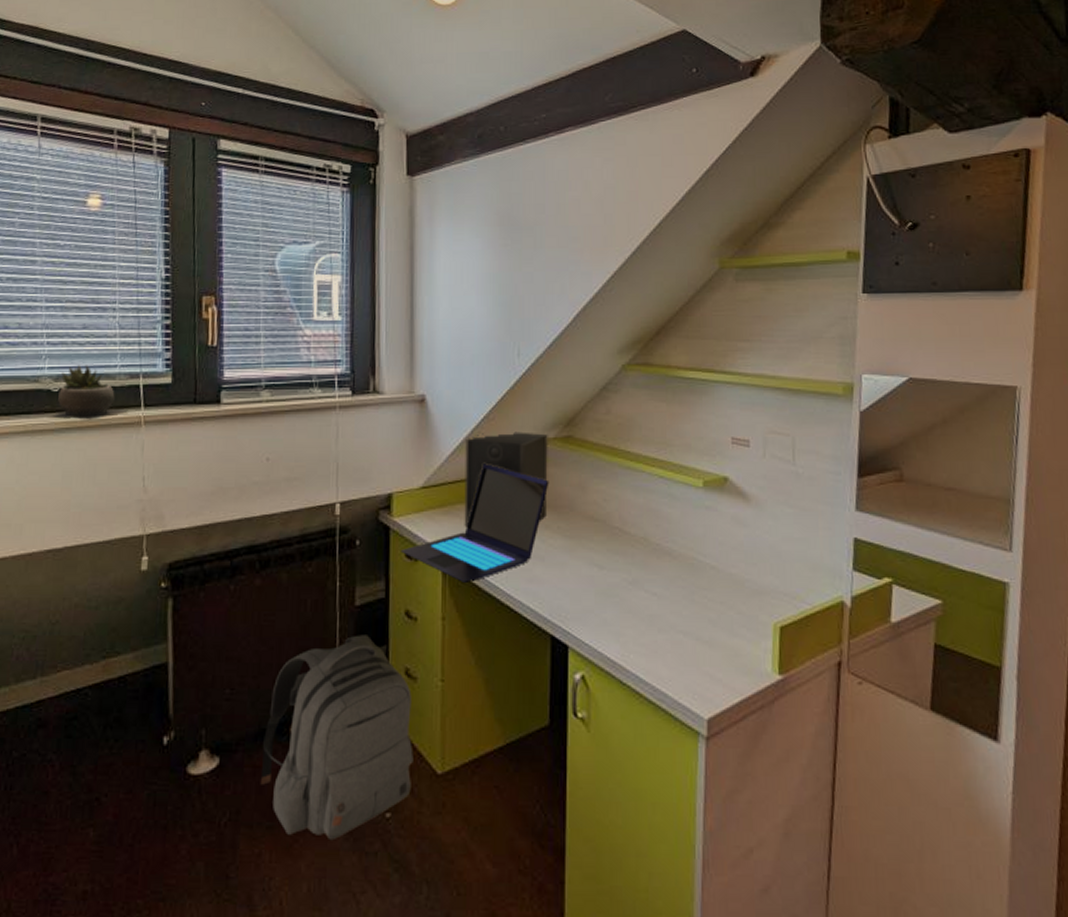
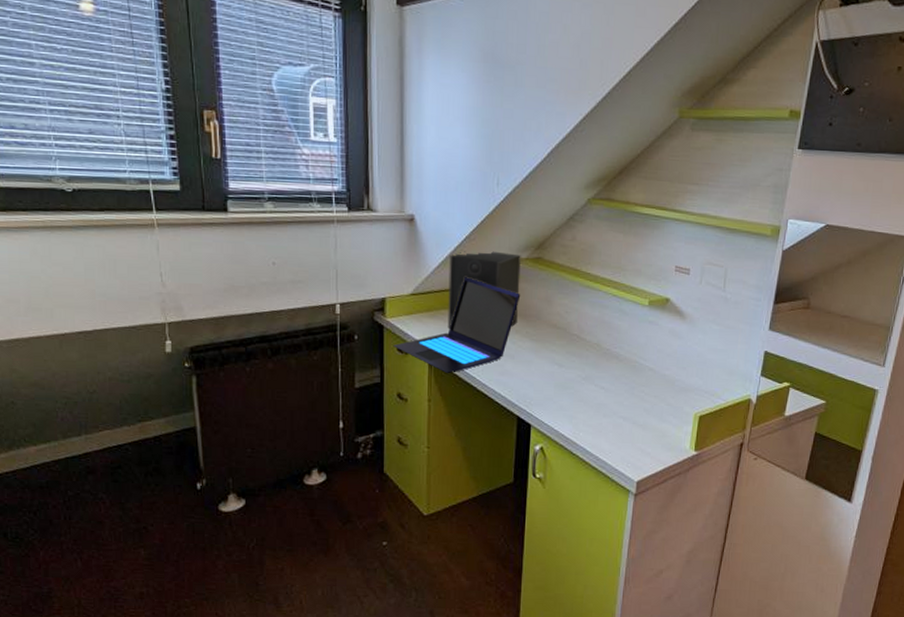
succulent plant: present [47,365,127,420] -> none [64,168,140,220]
backpack: present [260,635,413,841] -> none [280,410,405,560]

